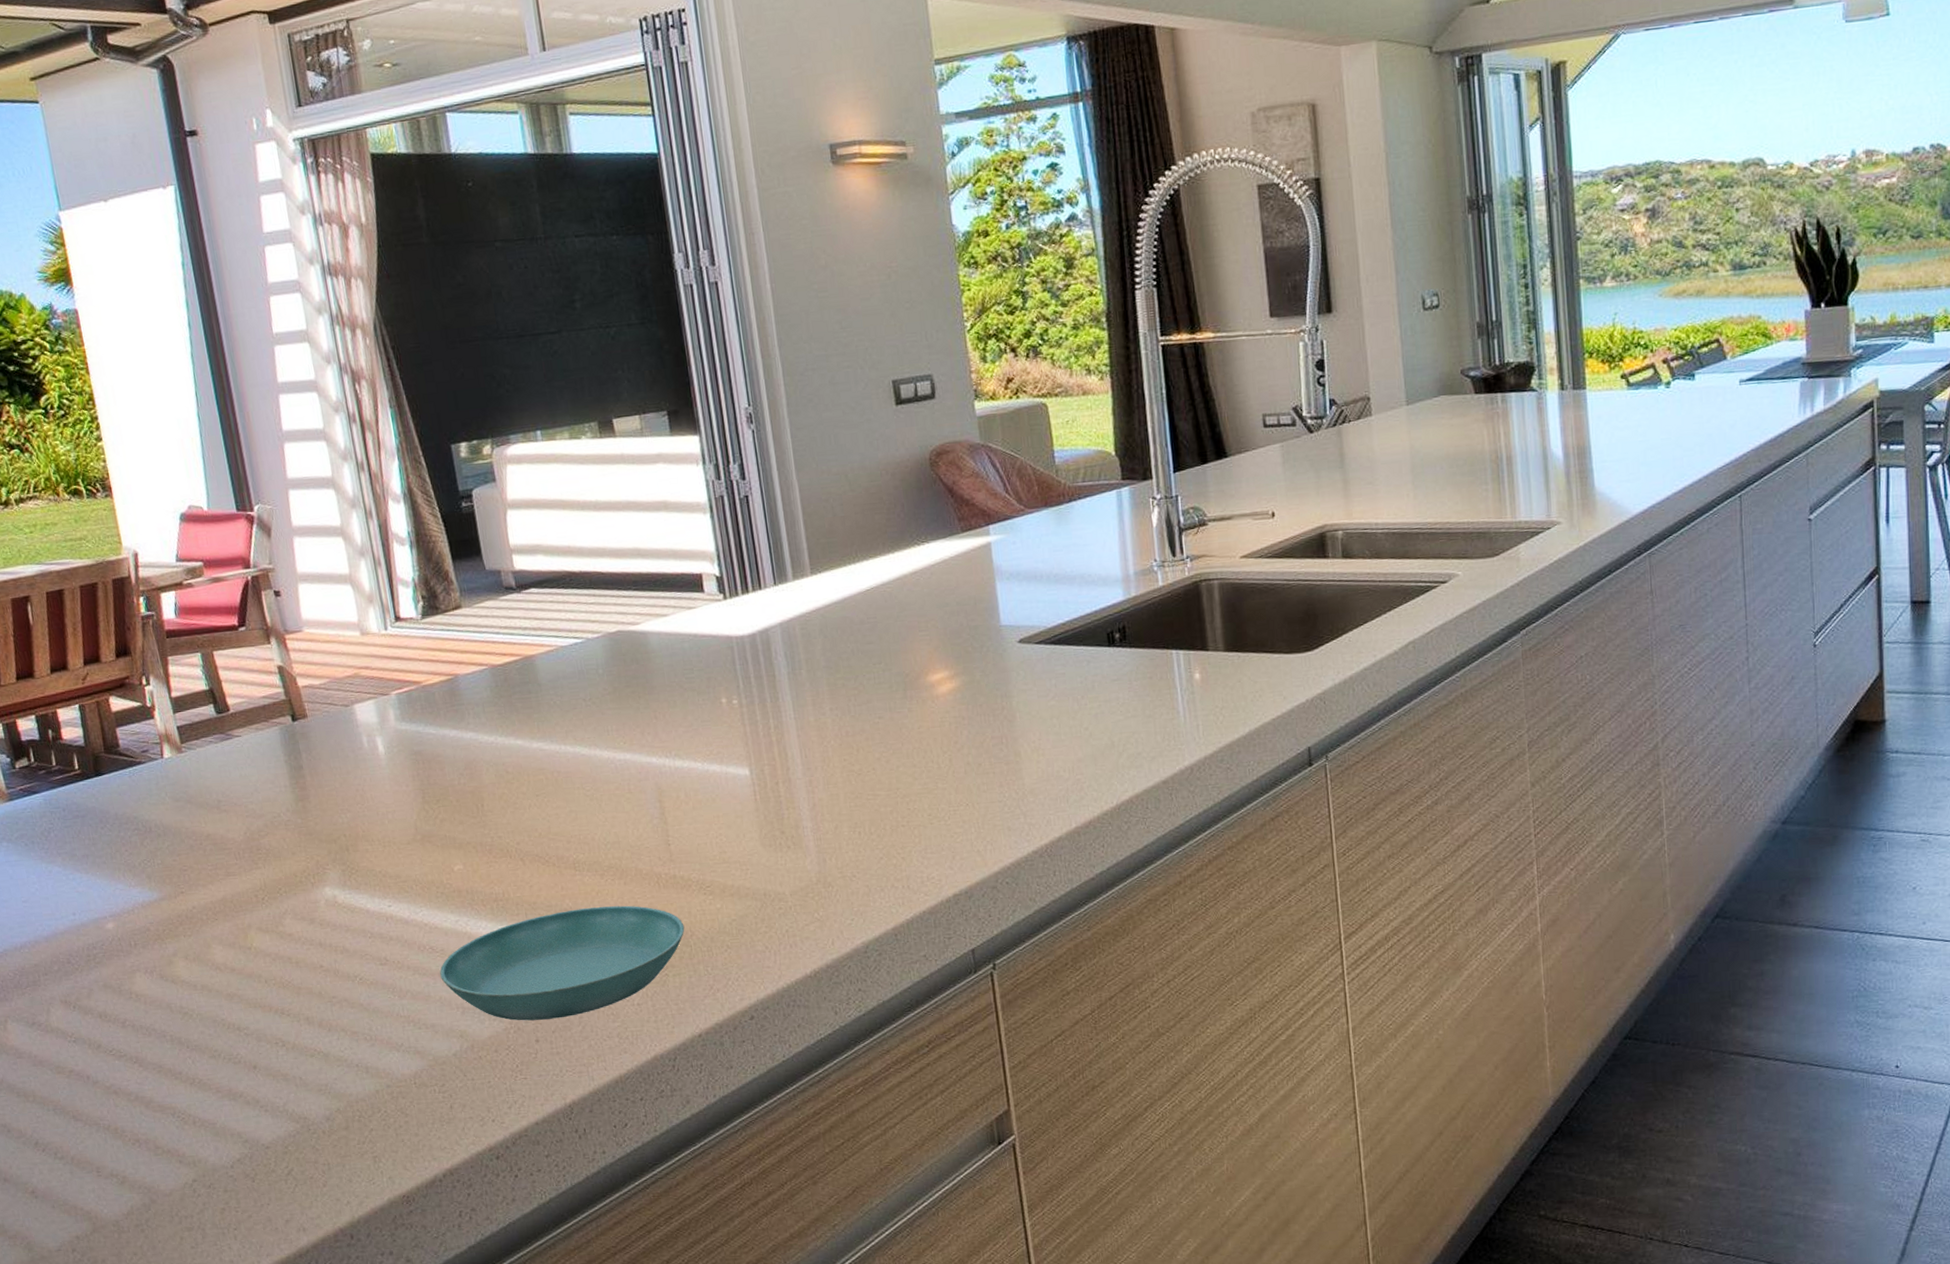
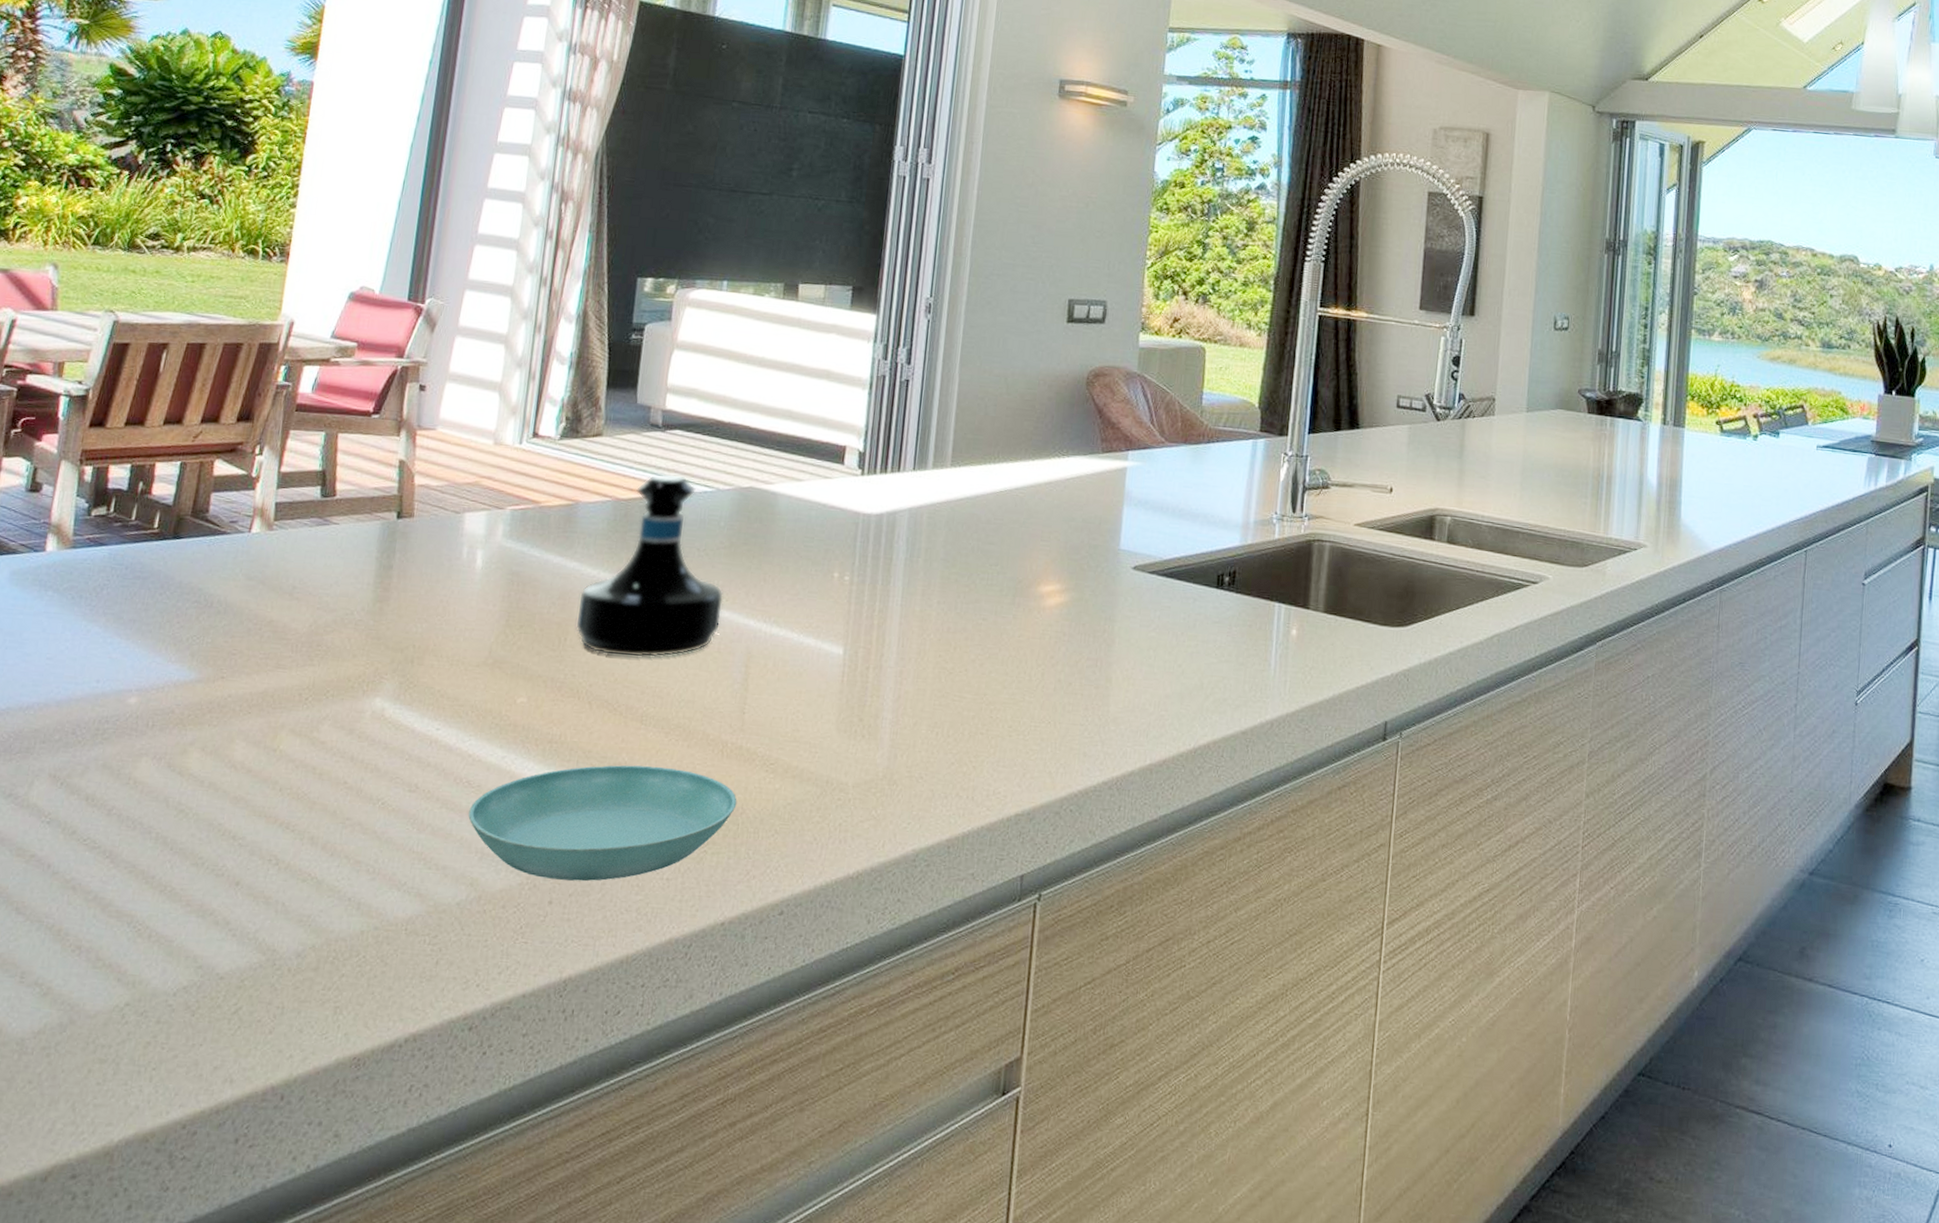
tequila bottle: none [484,632,625,813] -> present [576,474,724,658]

